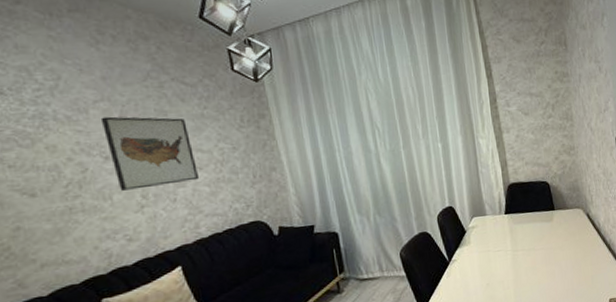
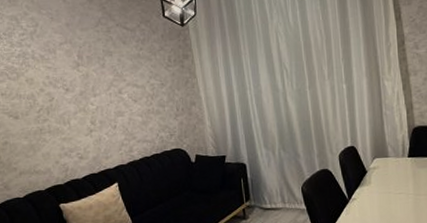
wall art: present [100,116,200,191] -> none [64,56,135,117]

